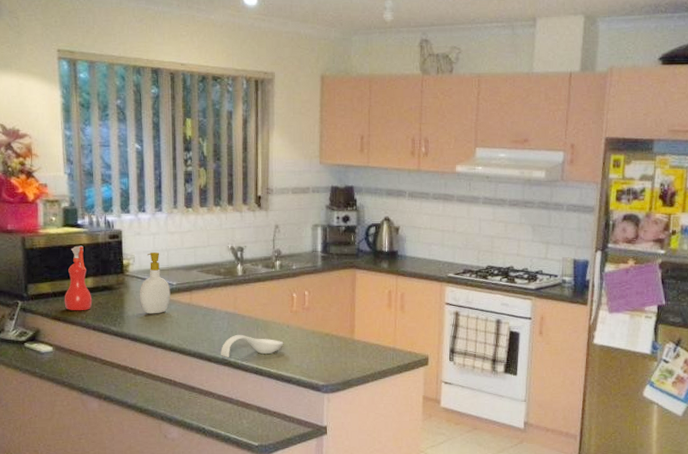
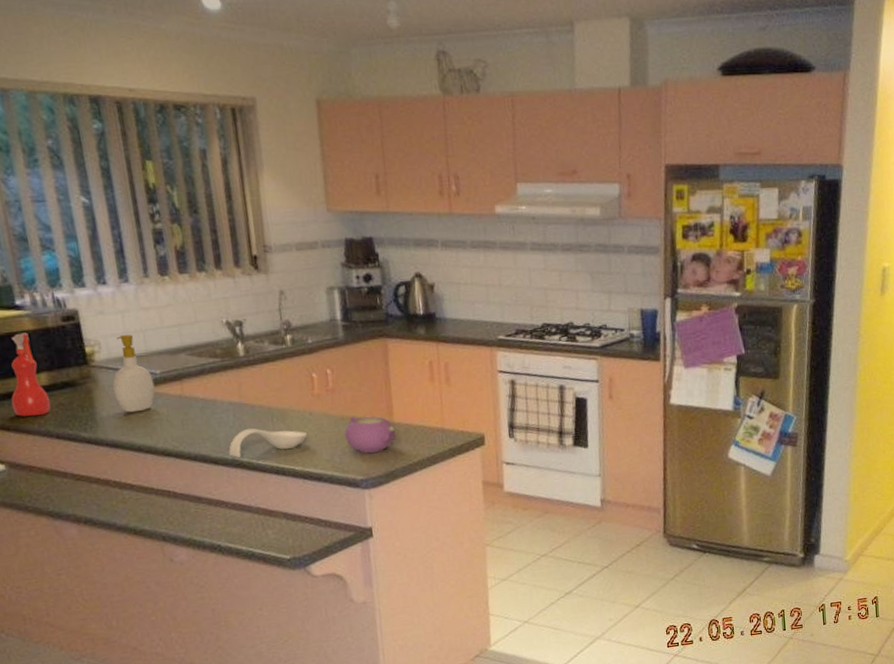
teapot: none [313,331,355,363] -> present [344,415,396,453]

